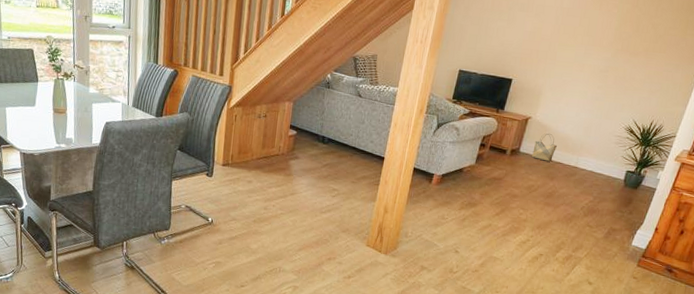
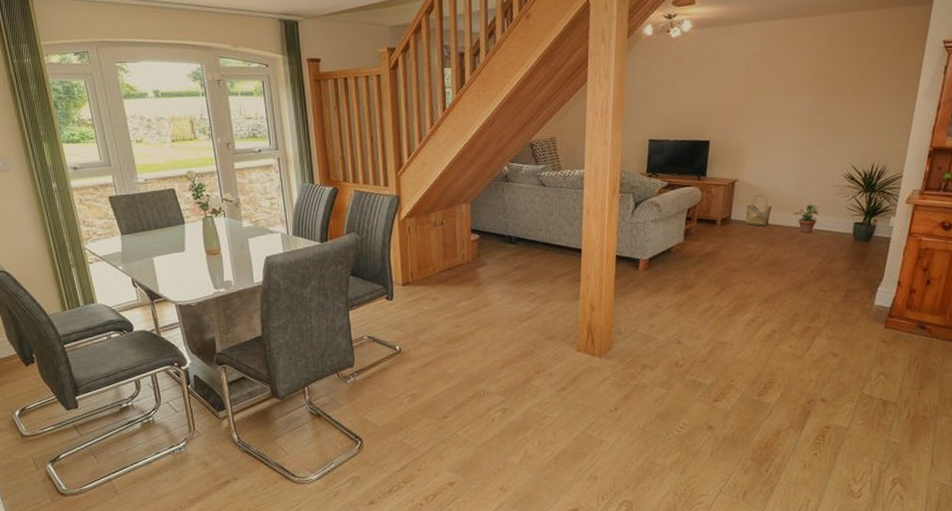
potted plant: none [575,148,598,174] -> present [793,204,819,233]

